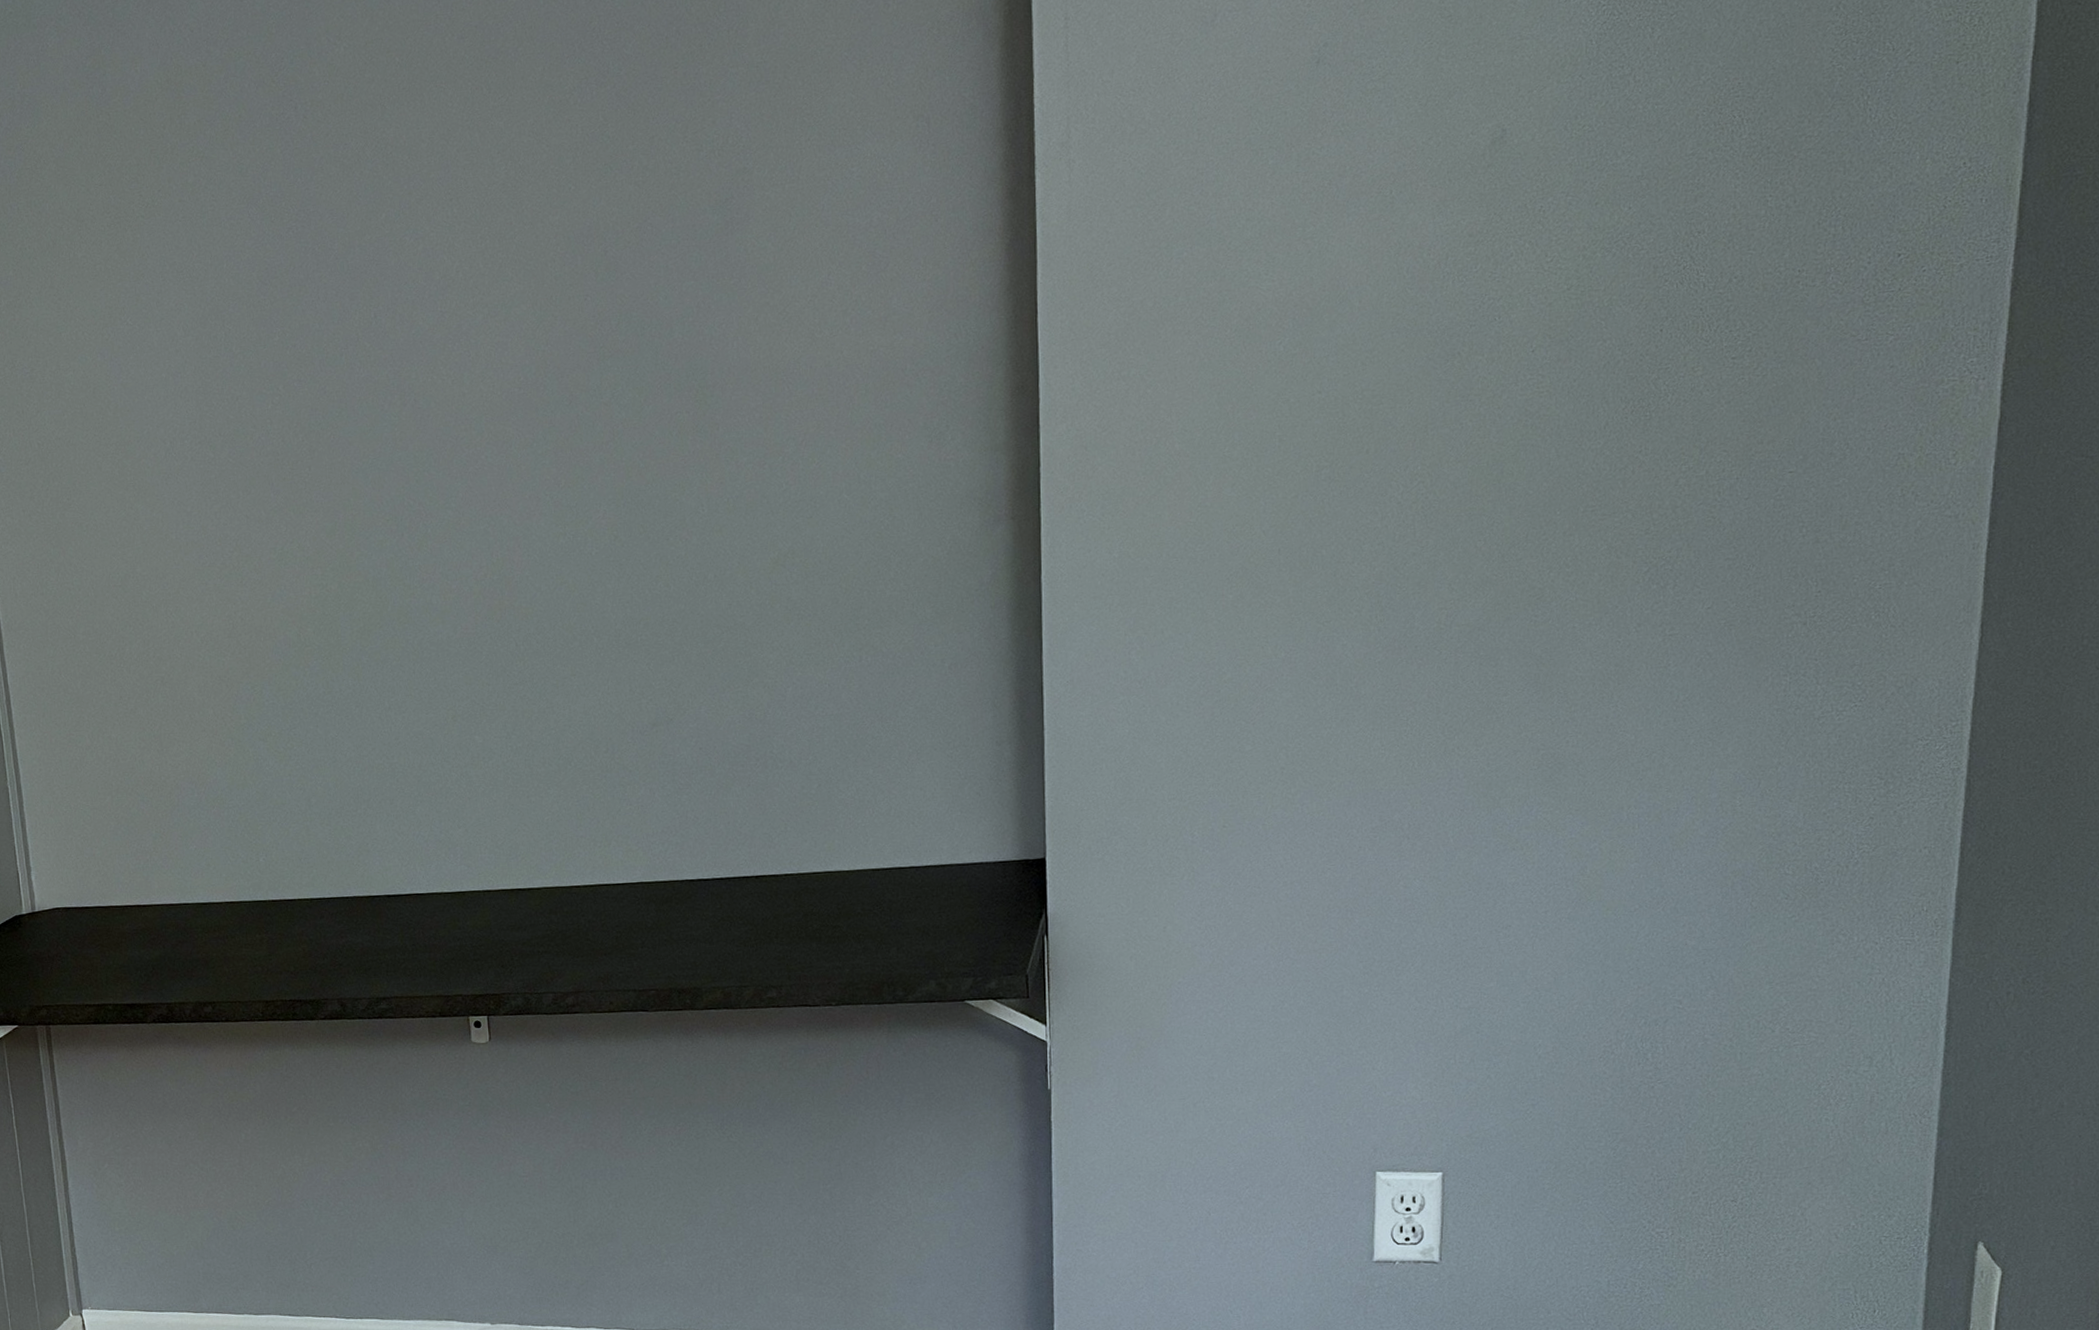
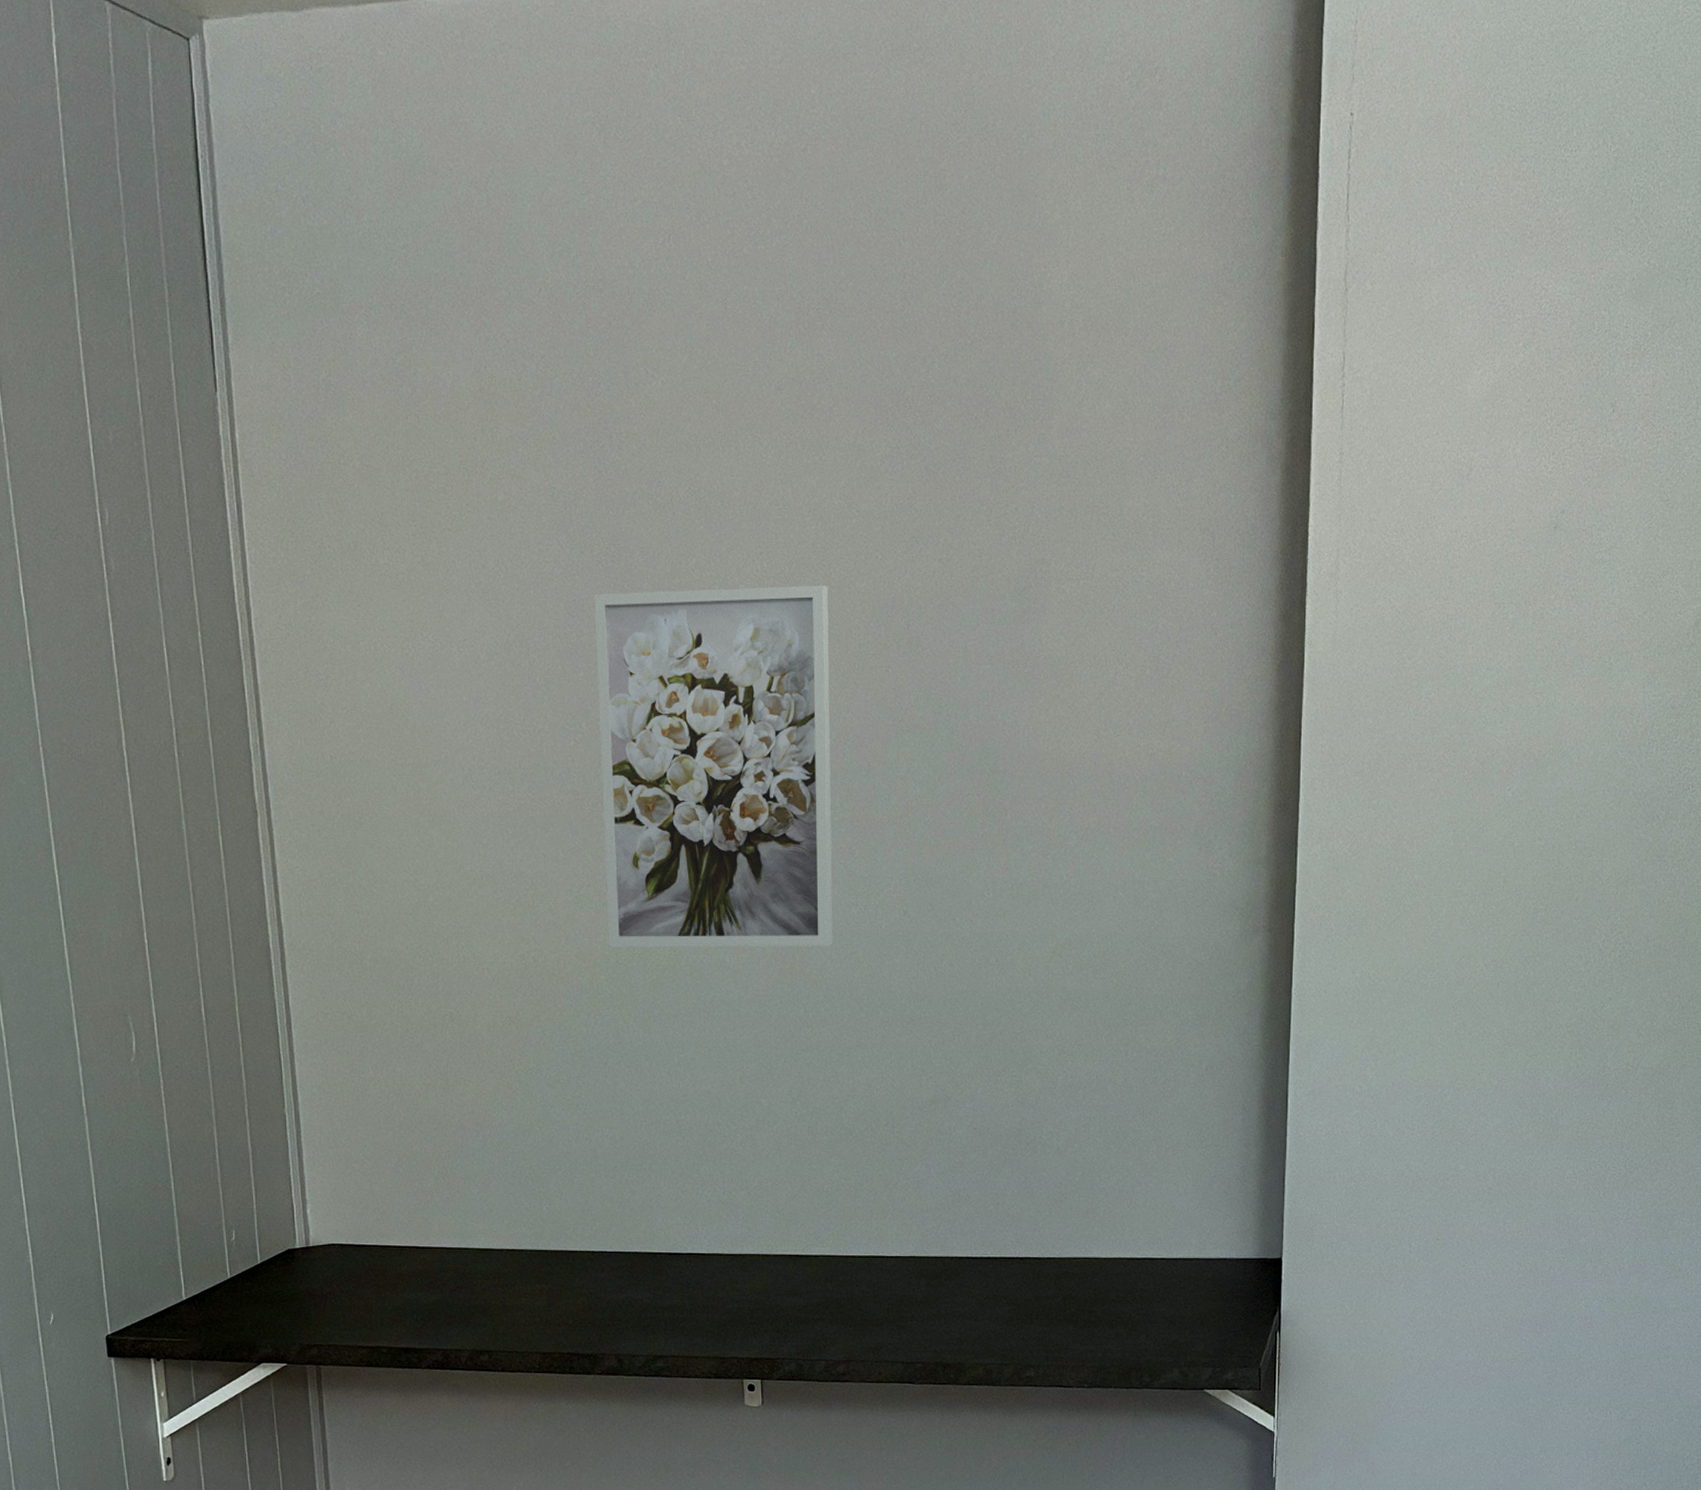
wall art: none [286,223,542,600] -> present [594,585,833,947]

